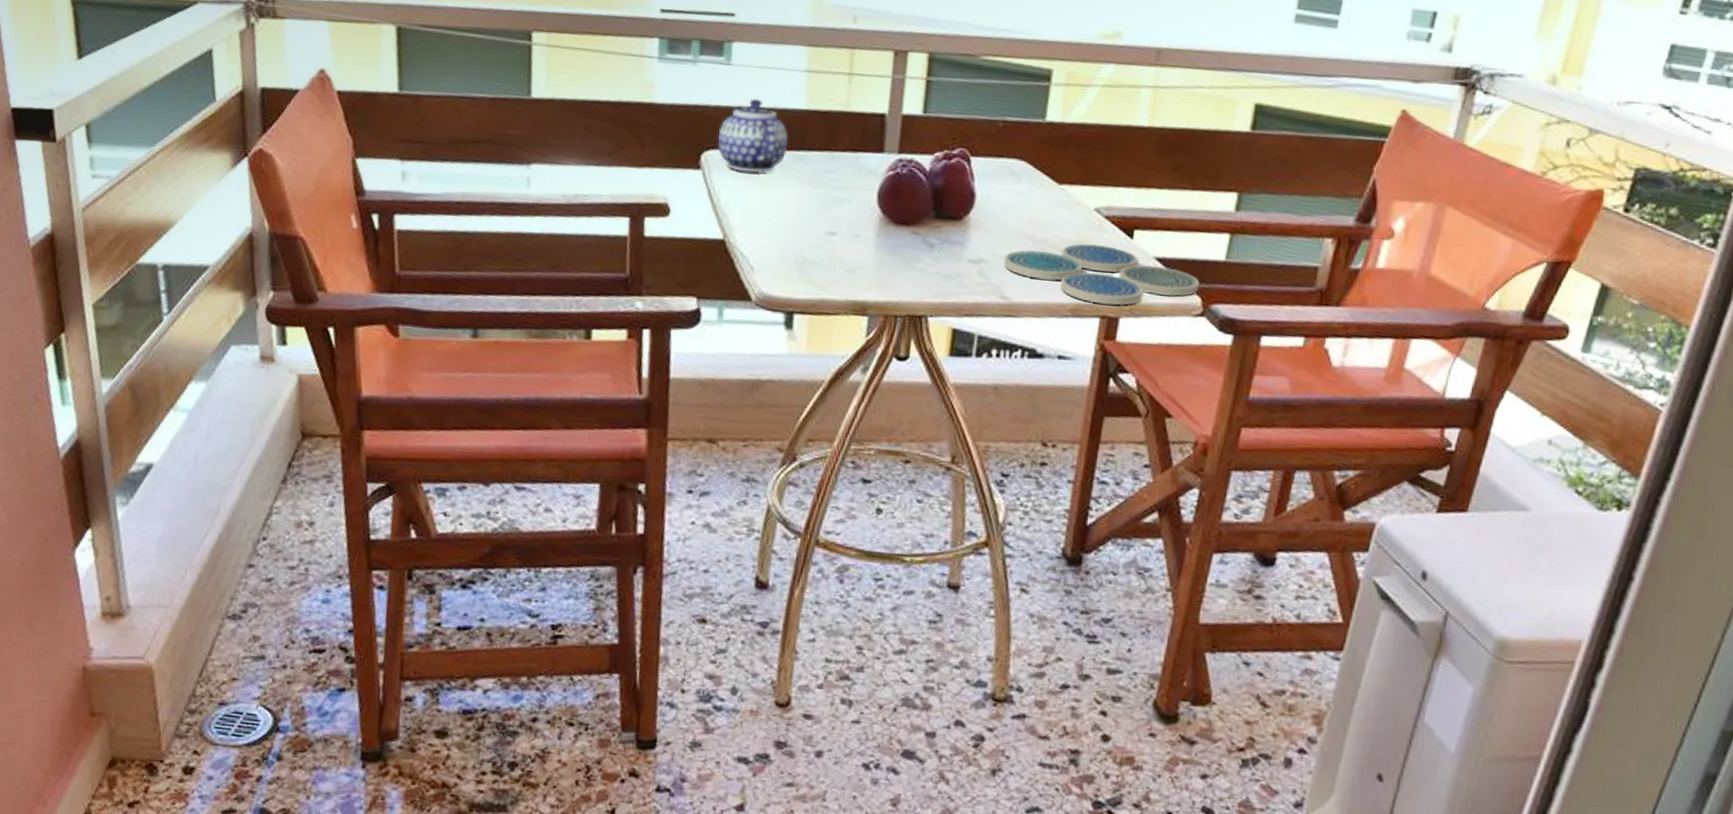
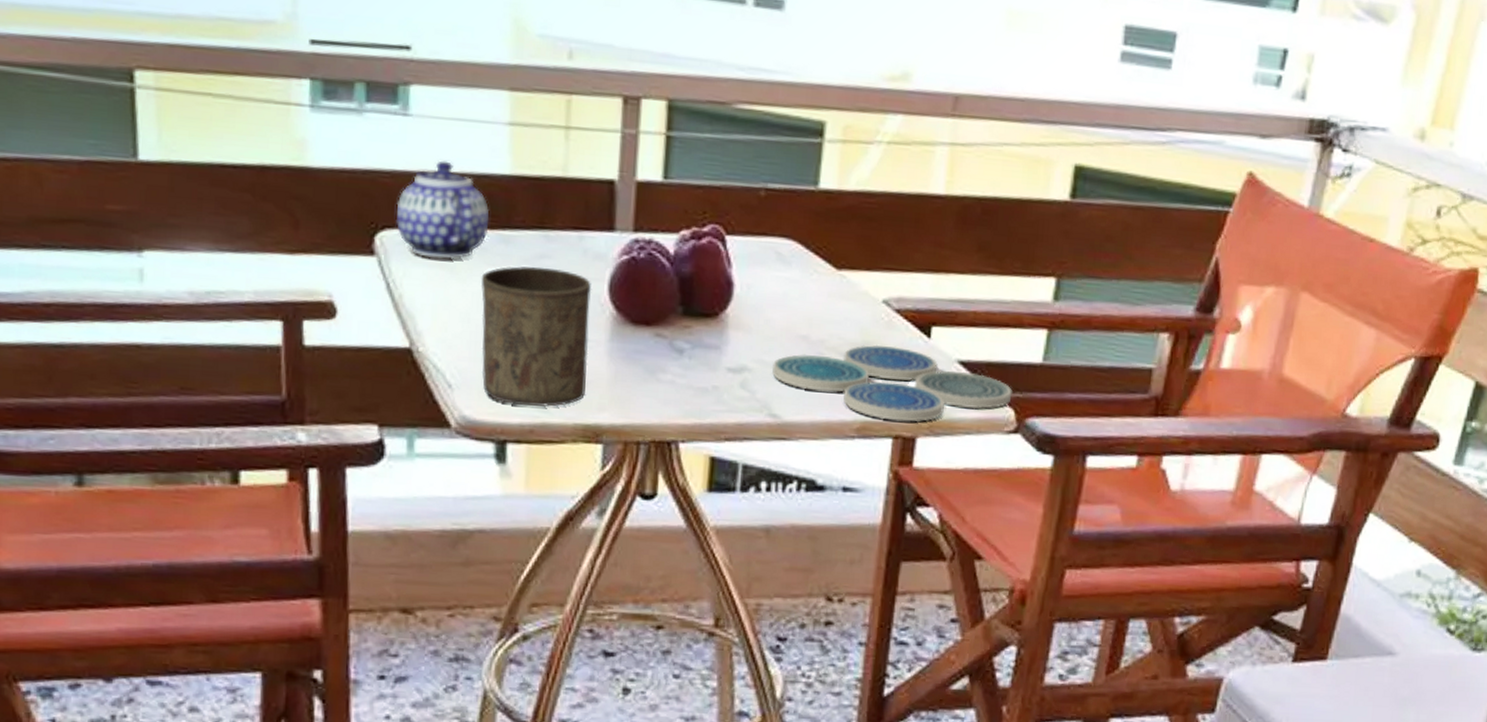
cup: none [777,178,865,287] -> present [480,266,592,407]

